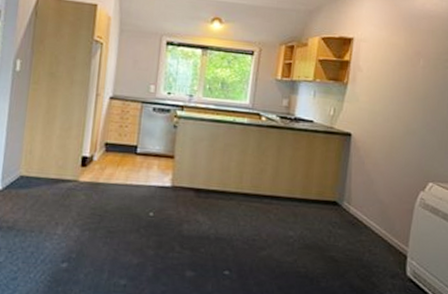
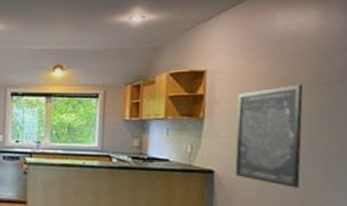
wall art: none [369,59,431,153] -> present [235,84,303,188]

